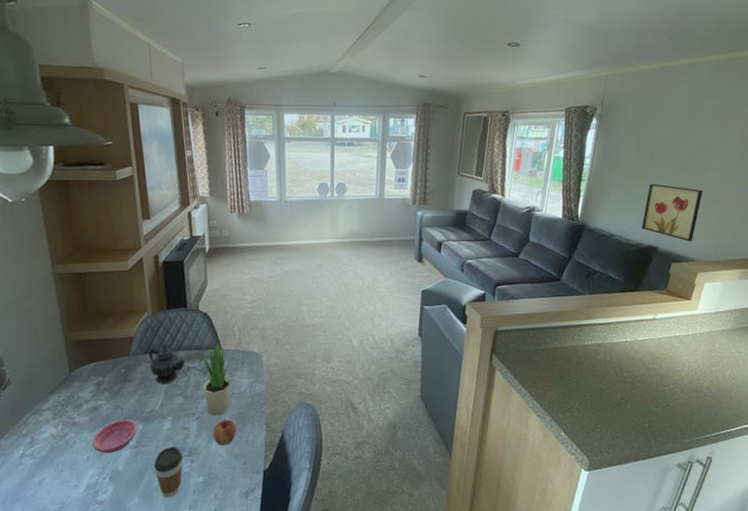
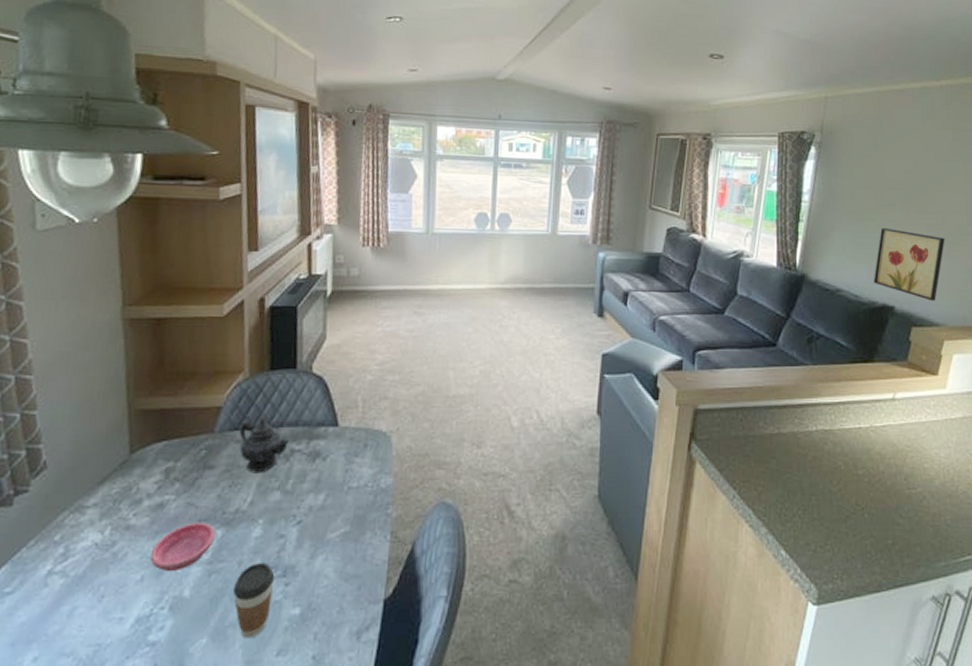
potted plant: present [201,343,231,415] -> none [310,417,350,519]
apple: present [213,419,236,446] -> none [318,523,351,562]

